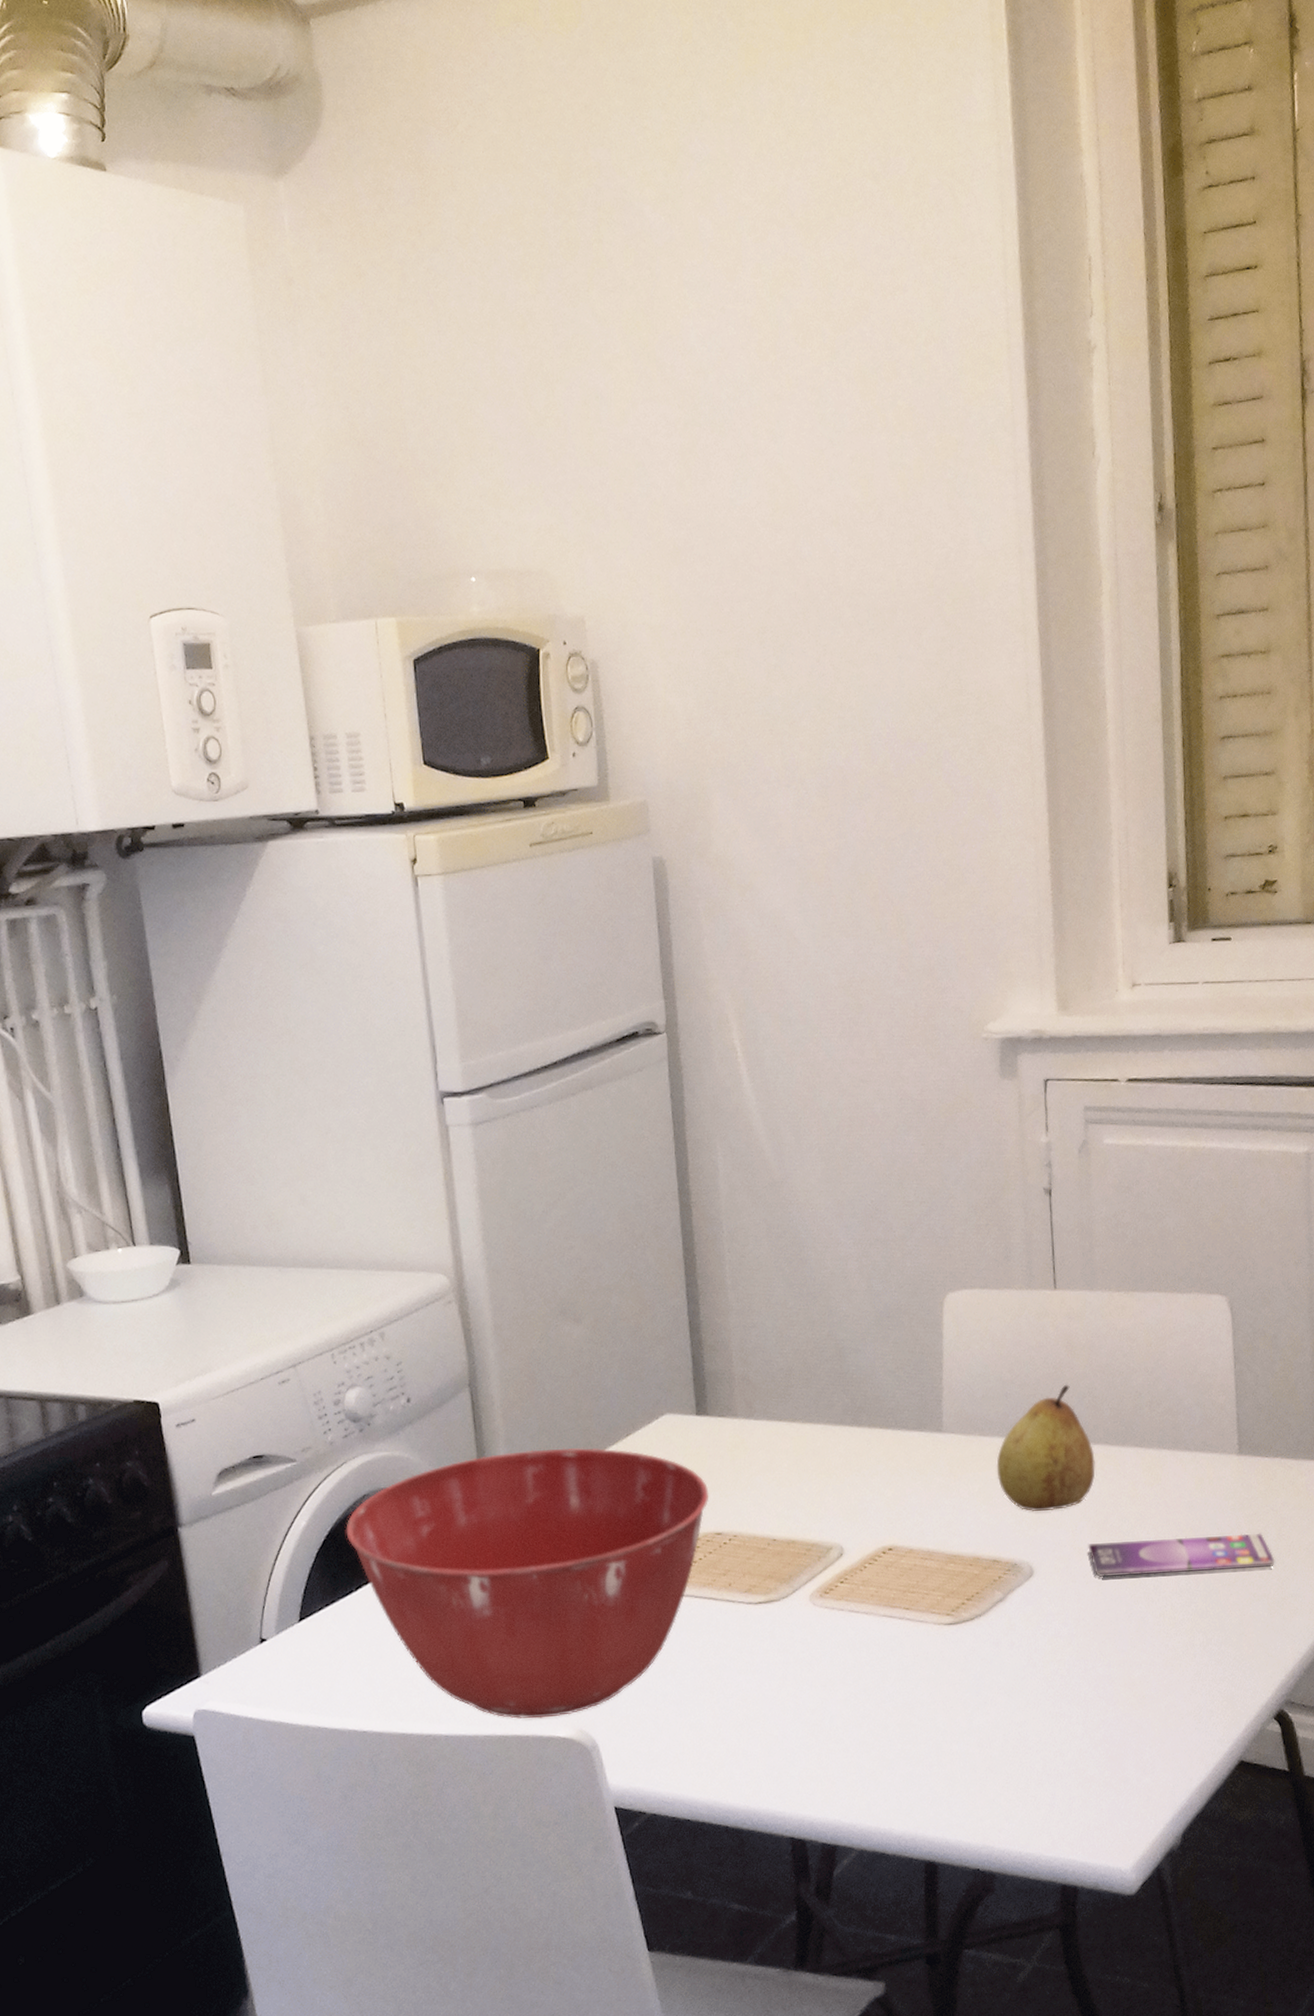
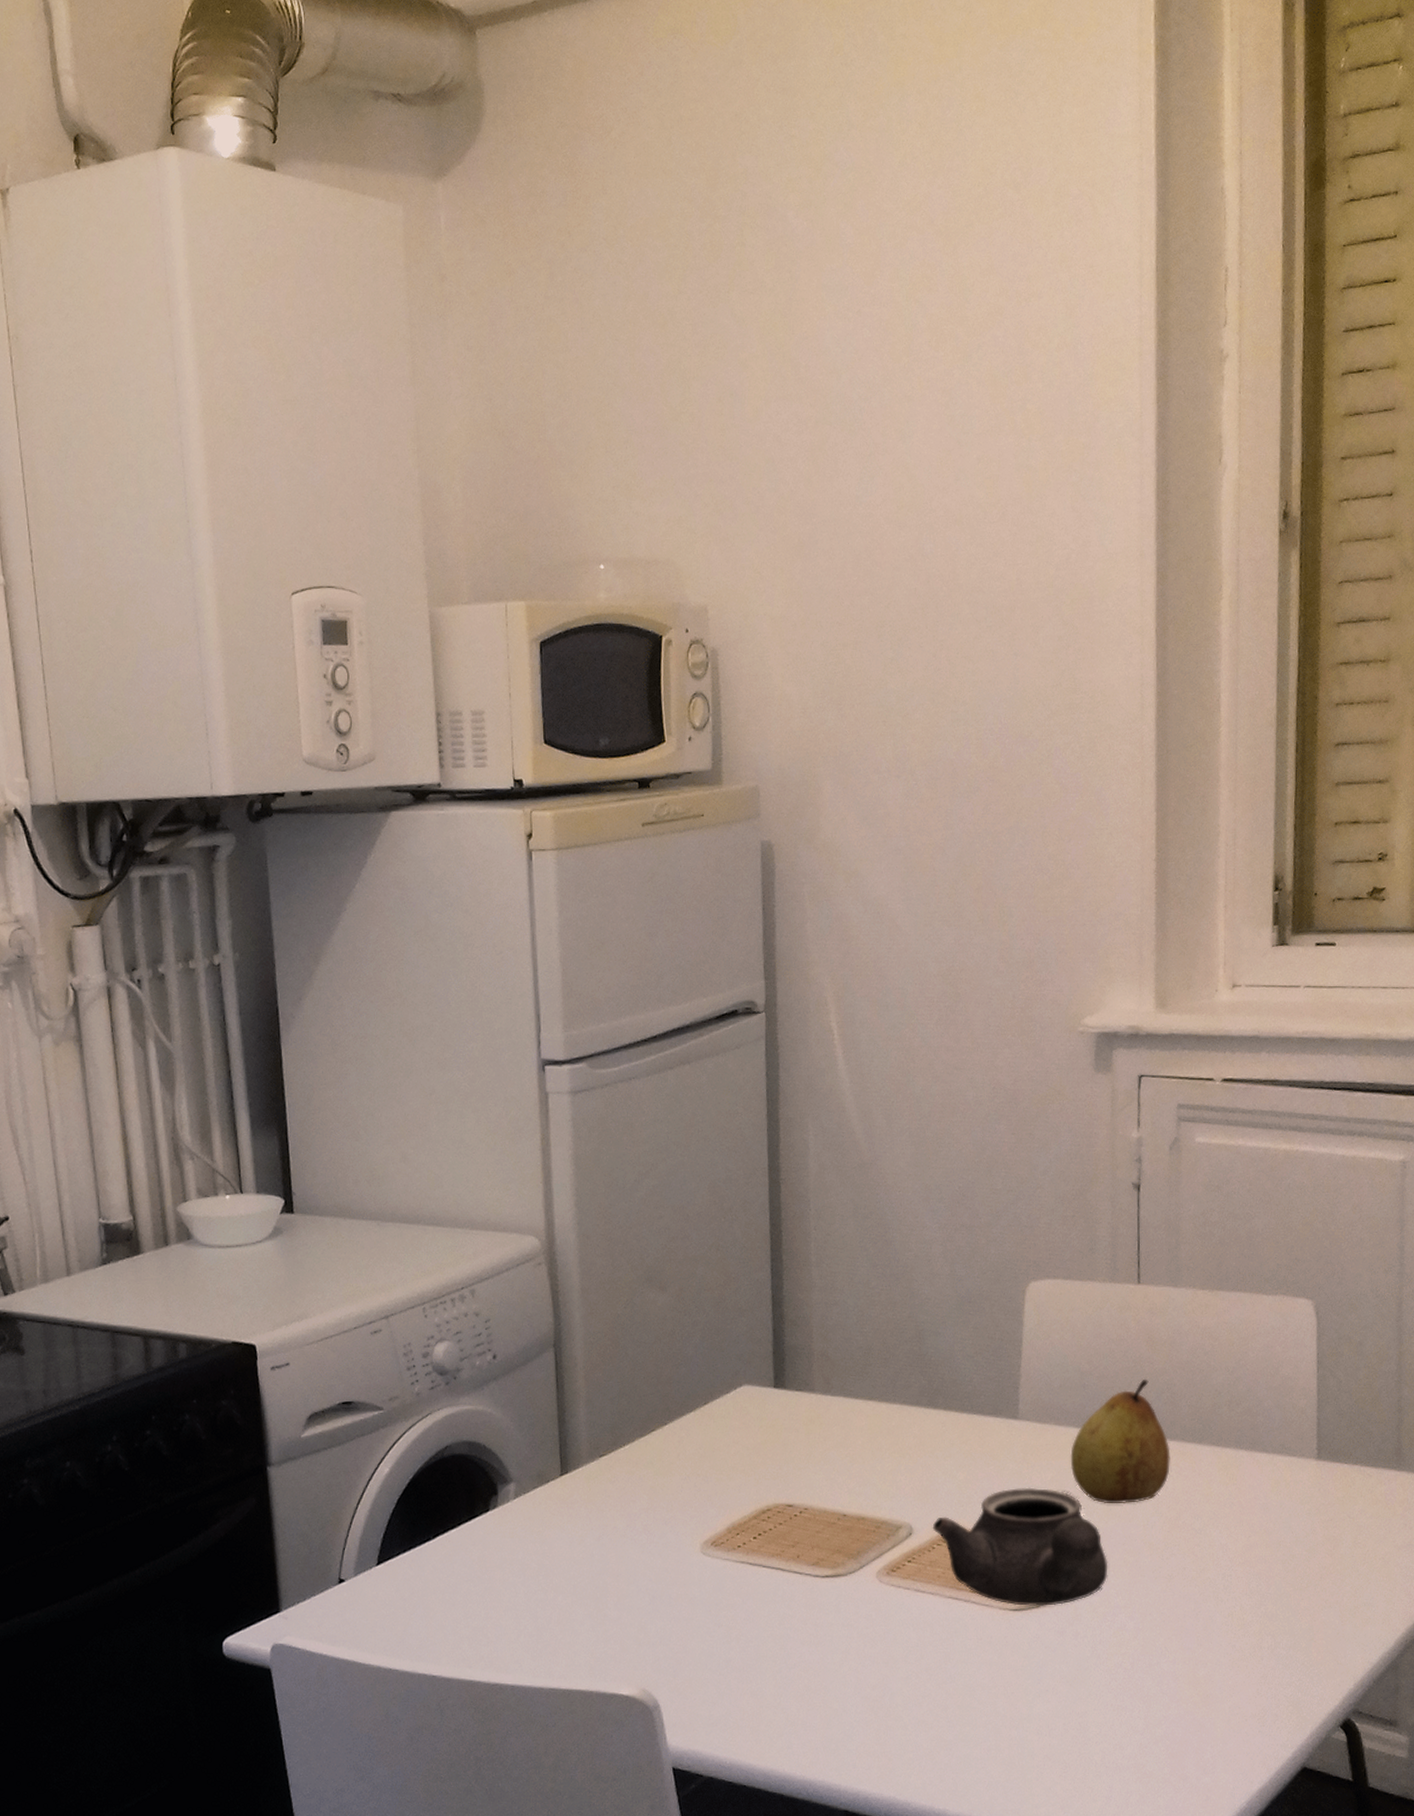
mixing bowl: present [346,1448,709,1719] -> none [427,1412,783,1675]
teapot: none [863,1500,1040,1619] -> present [932,1487,1108,1606]
smartphone: present [1088,1533,1275,1578] -> none [1159,1539,1349,1575]

